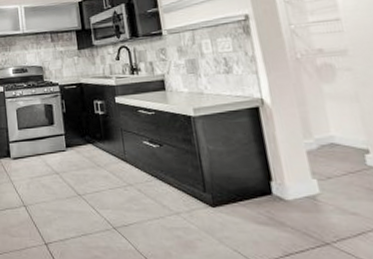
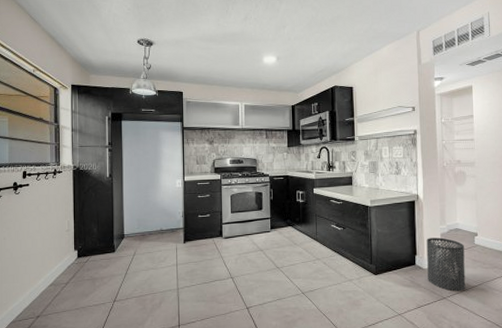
trash can: none [284,156,362,235] -> present [426,237,466,292]

